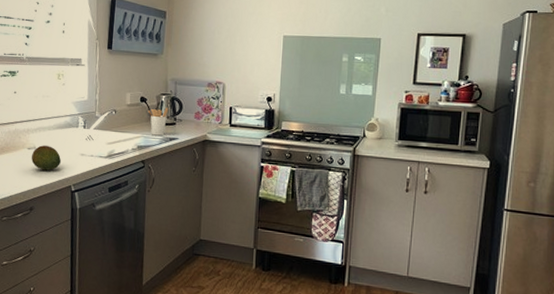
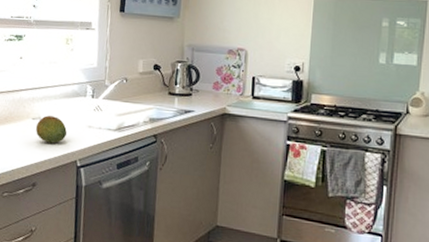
utensil holder: present [148,108,169,136] -> none [161,76,185,108]

